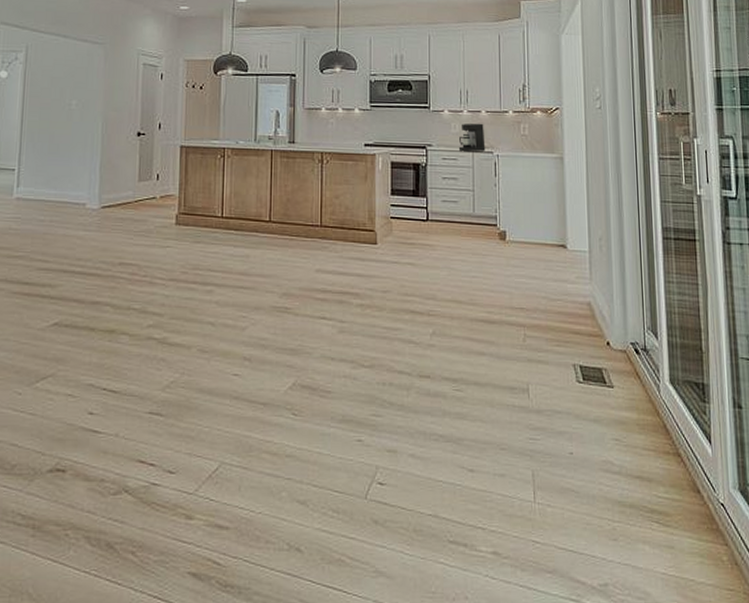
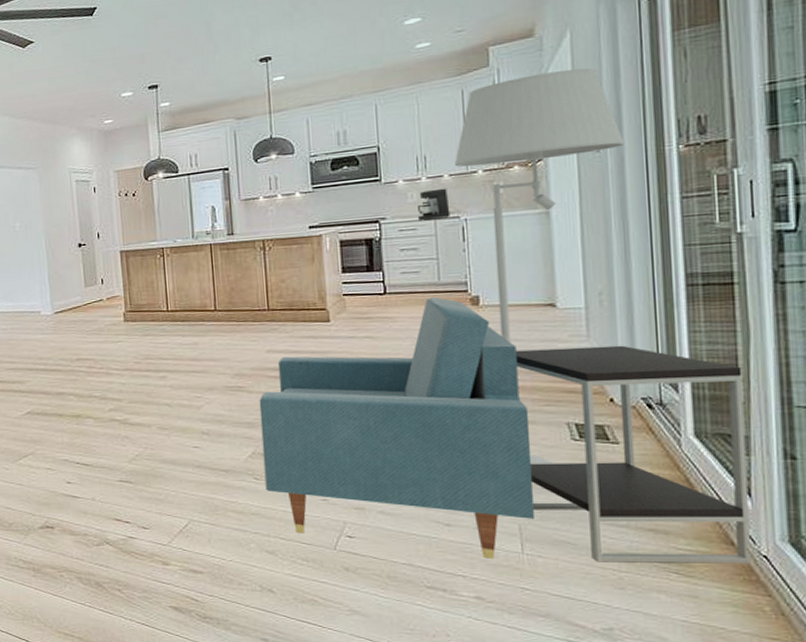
armchair: none [303,229,545,508] -> present [259,297,534,559]
floor lamp: none [491,32,619,407] -> present [455,68,625,465]
side table: none [533,288,712,512] -> present [515,345,751,564]

